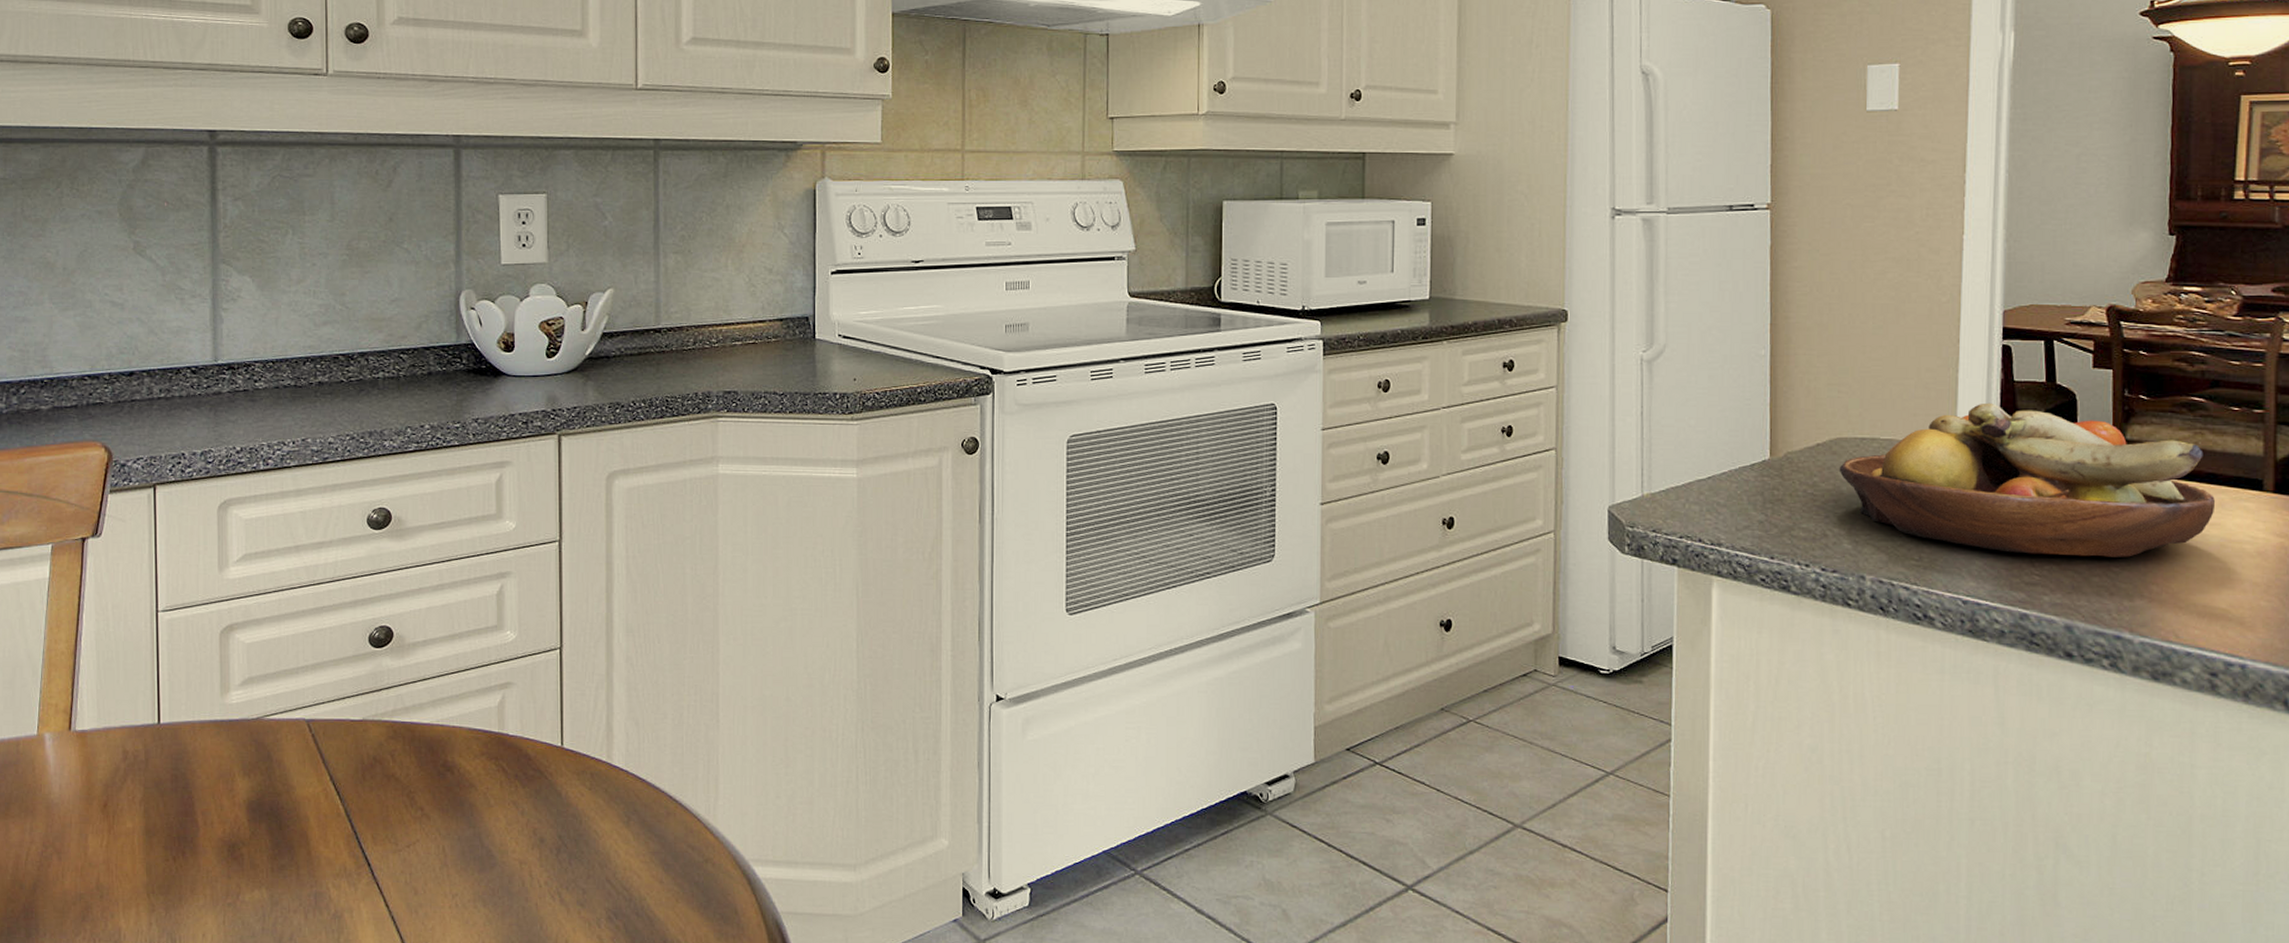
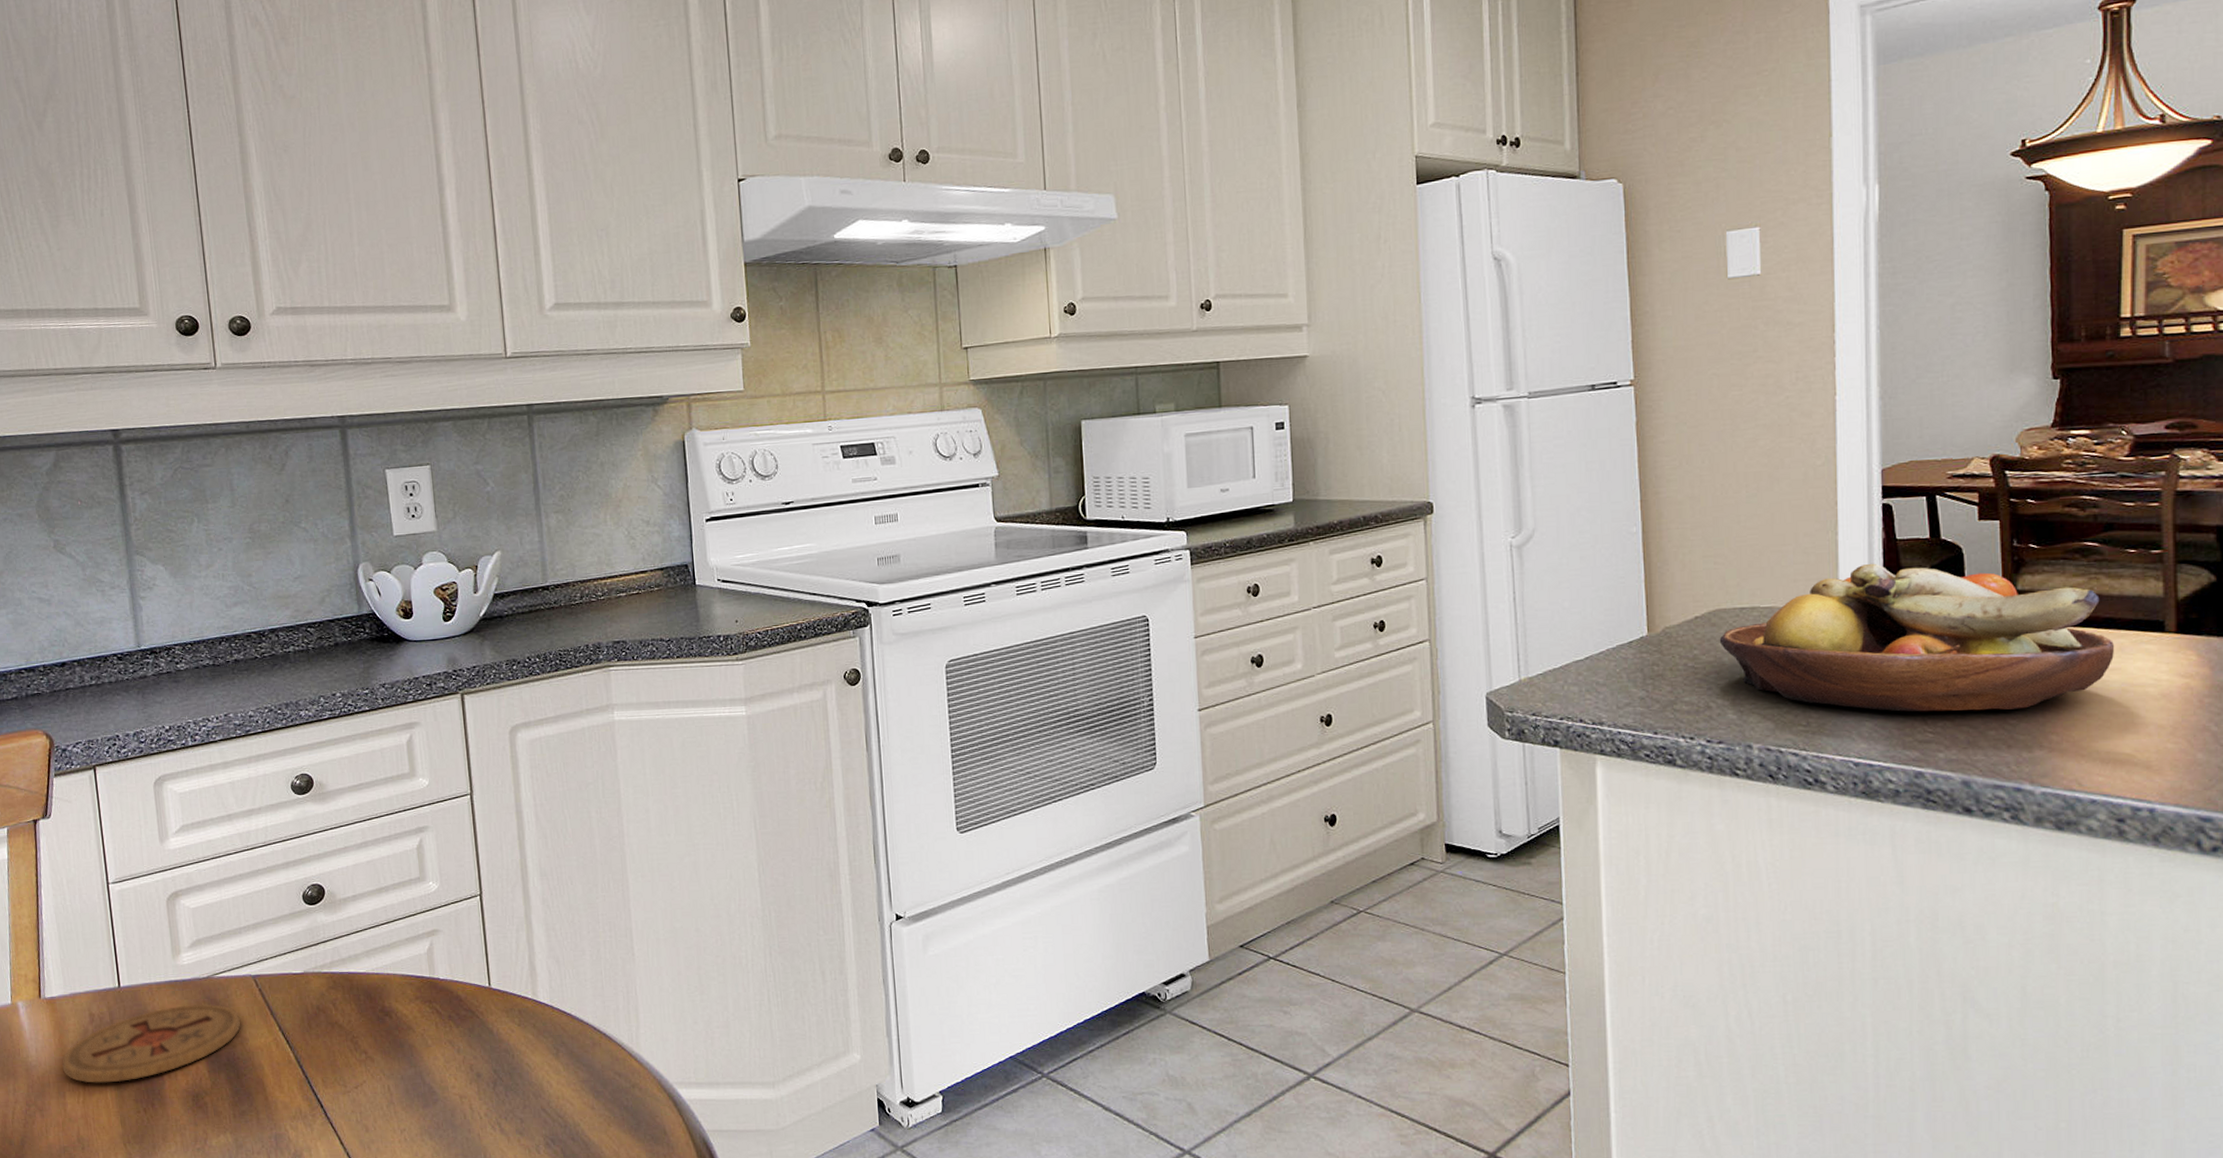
coaster: none [88,747,288,827] -> present [62,1004,240,1083]

